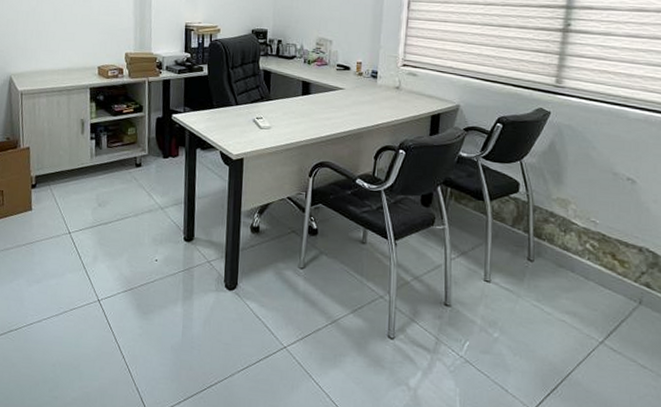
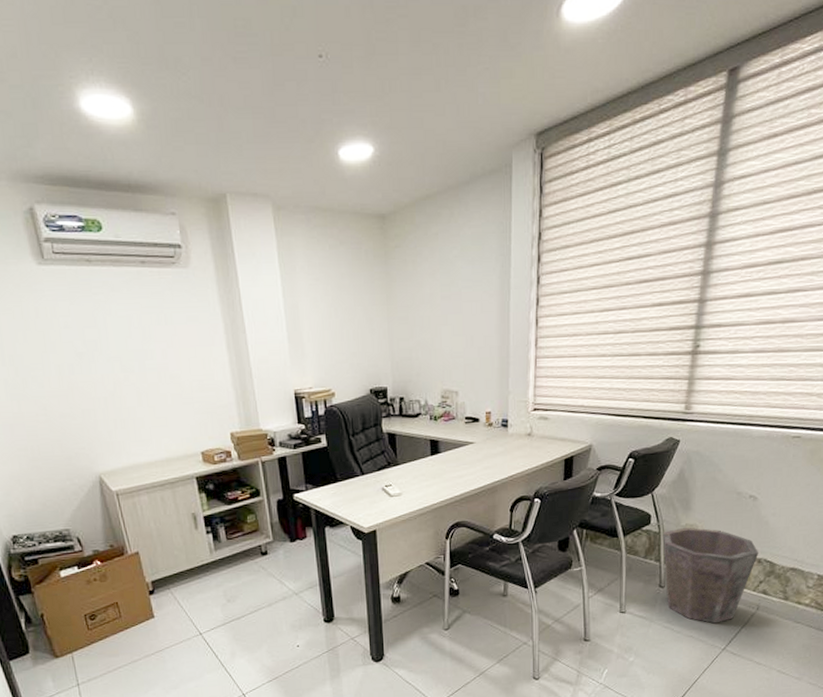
waste bin: none [532,200,640,311] -> present [662,527,759,624]

